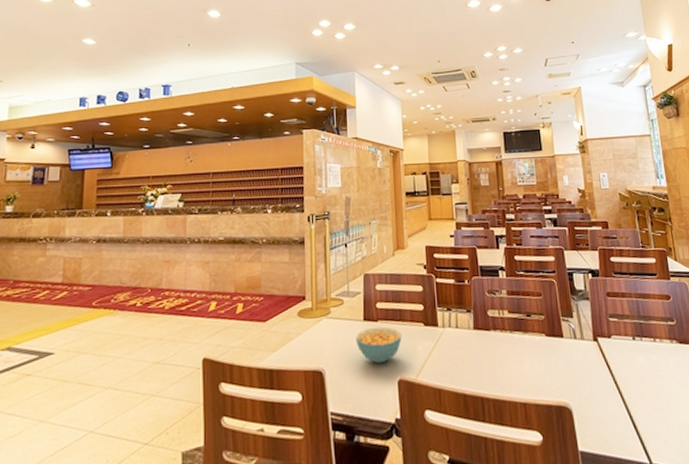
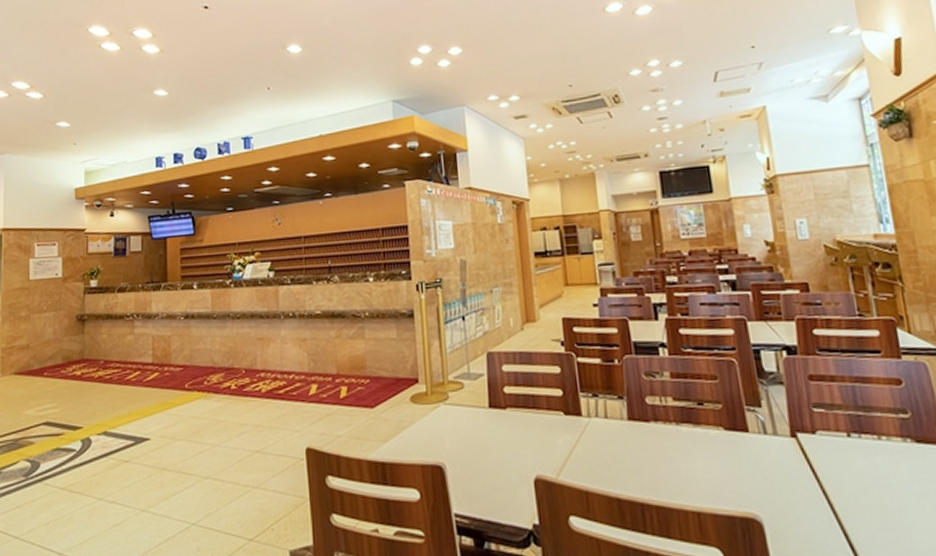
cereal bowl: present [355,327,402,364] -> none [480,415,537,459]

